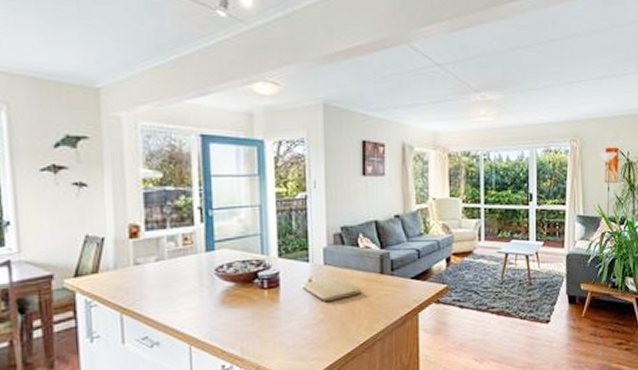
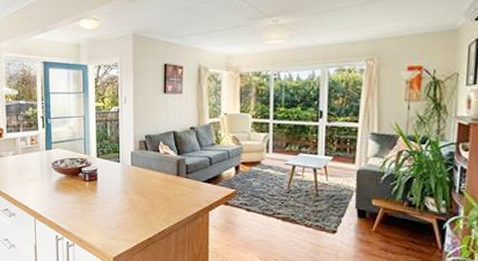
chopping board: present [301,275,362,301] -> none [114,173,161,195]

